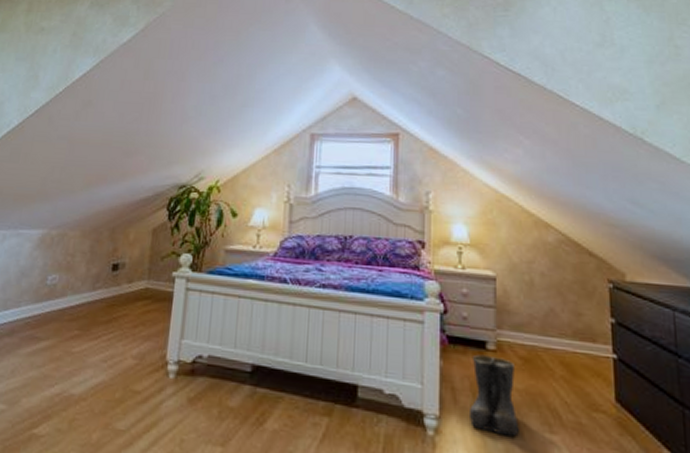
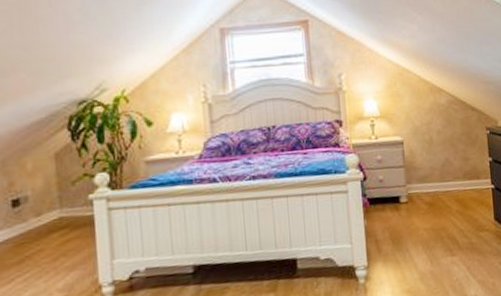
boots: present [470,354,519,437] -> none [389,207,429,268]

